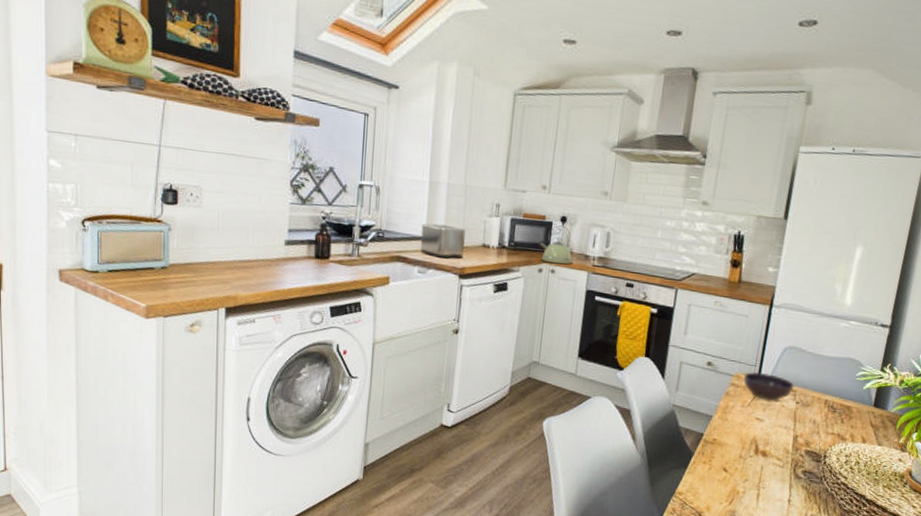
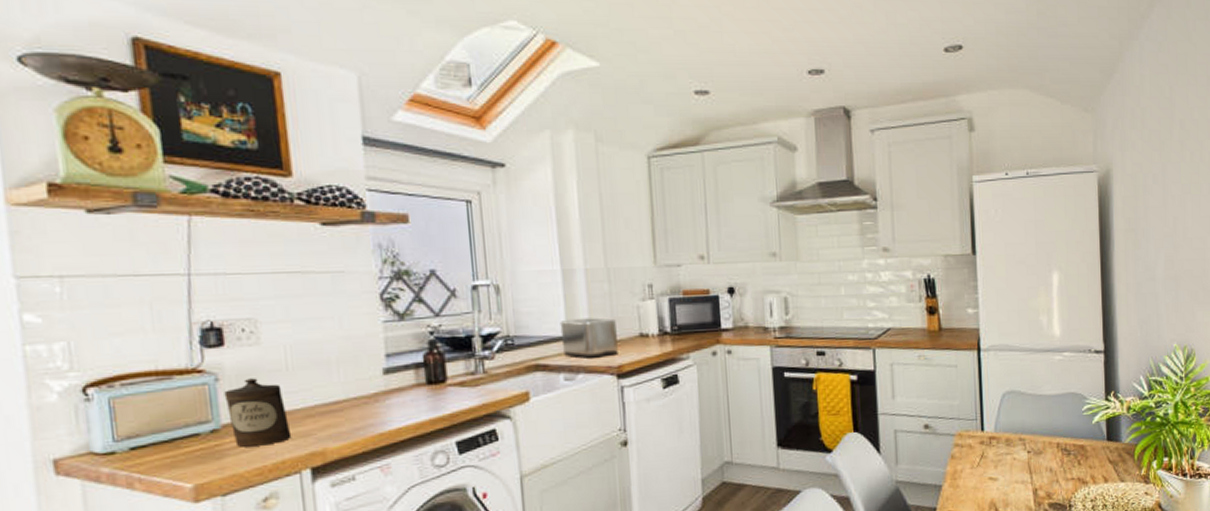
canister: none [173,232,216,285] -> present [224,378,292,447]
kettle: present [539,225,573,265] -> none [707,298,750,343]
bowl: present [743,372,795,401] -> none [966,425,1022,456]

